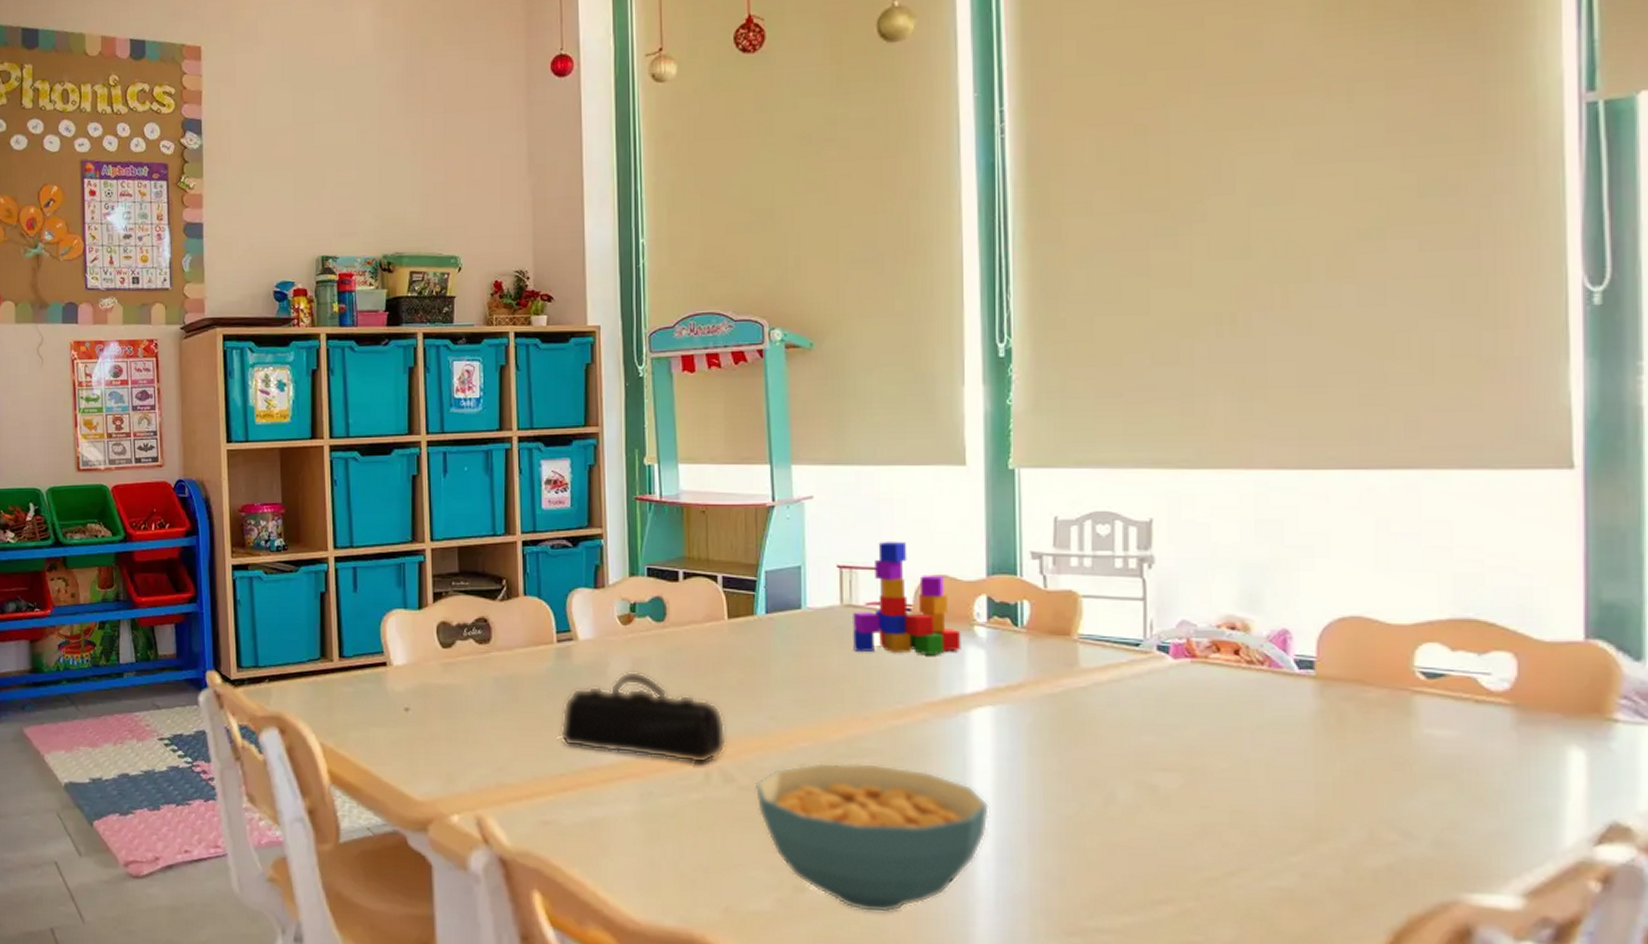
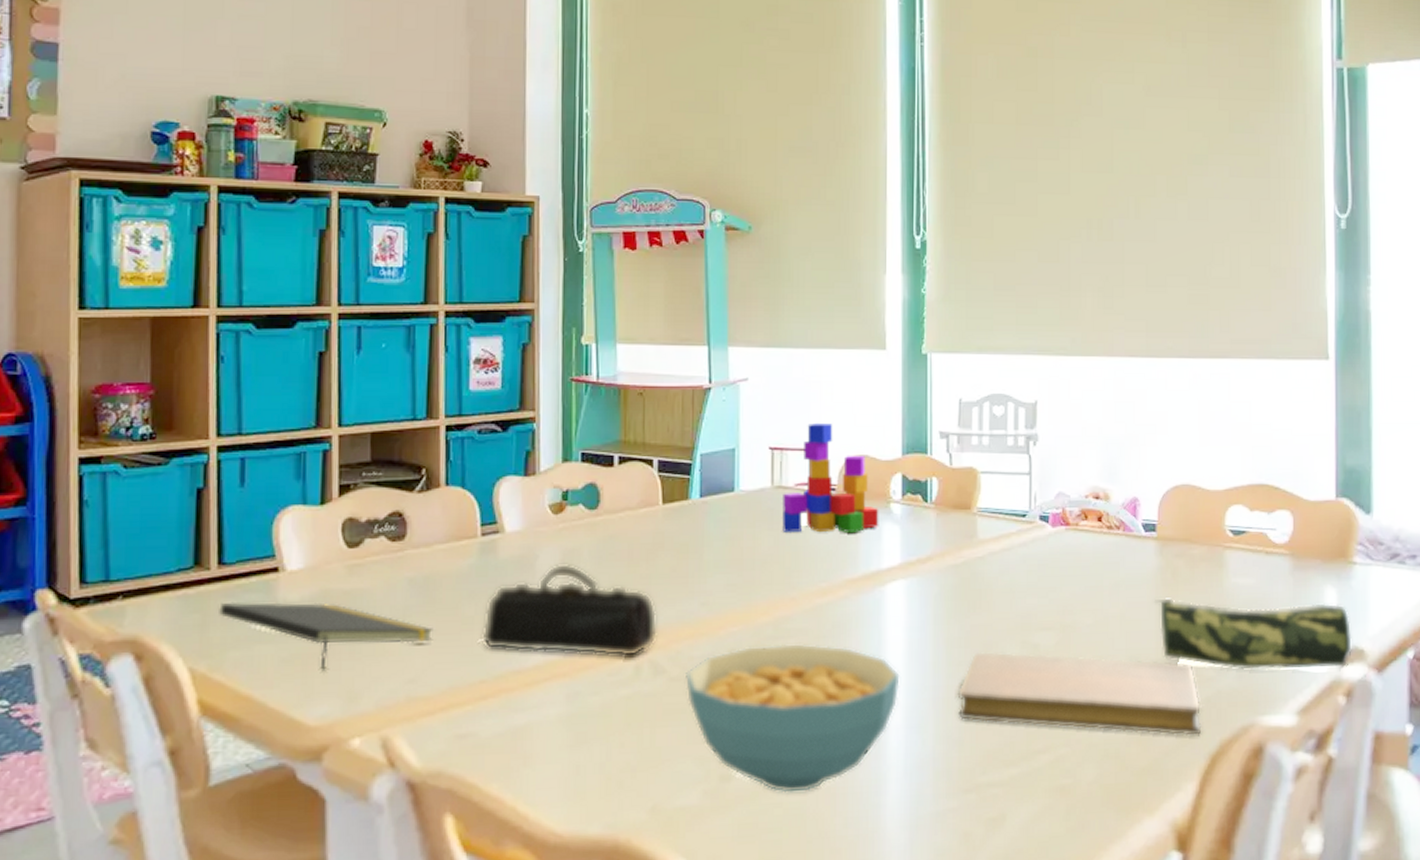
notepad: none [341,689,518,753] -> present [219,602,434,670]
notebook: none [1057,789,1381,906] -> present [957,652,1202,736]
pencil case: none [1311,746,1611,847] -> present [1153,598,1352,670]

